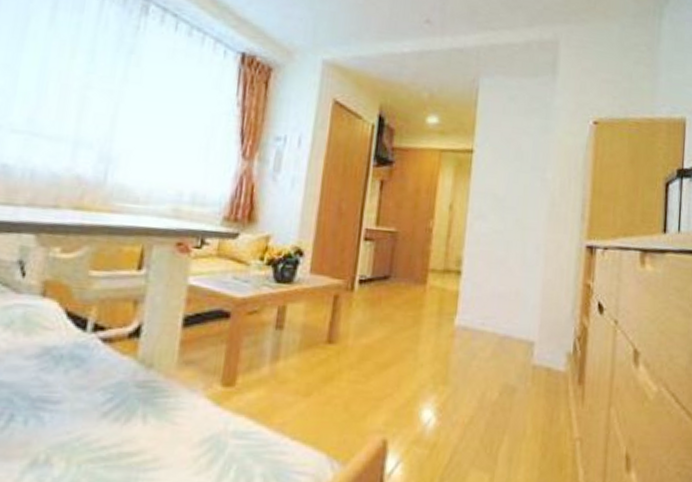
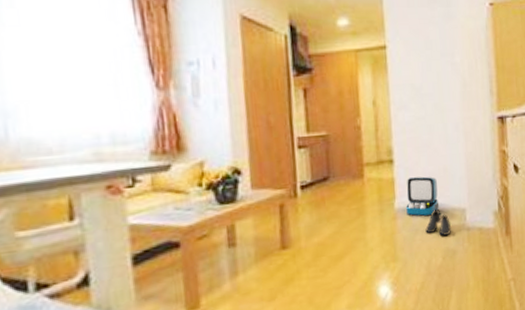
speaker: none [466,294,506,342] -> present [406,176,440,217]
shoe: none [484,335,516,369] -> present [425,208,452,237]

